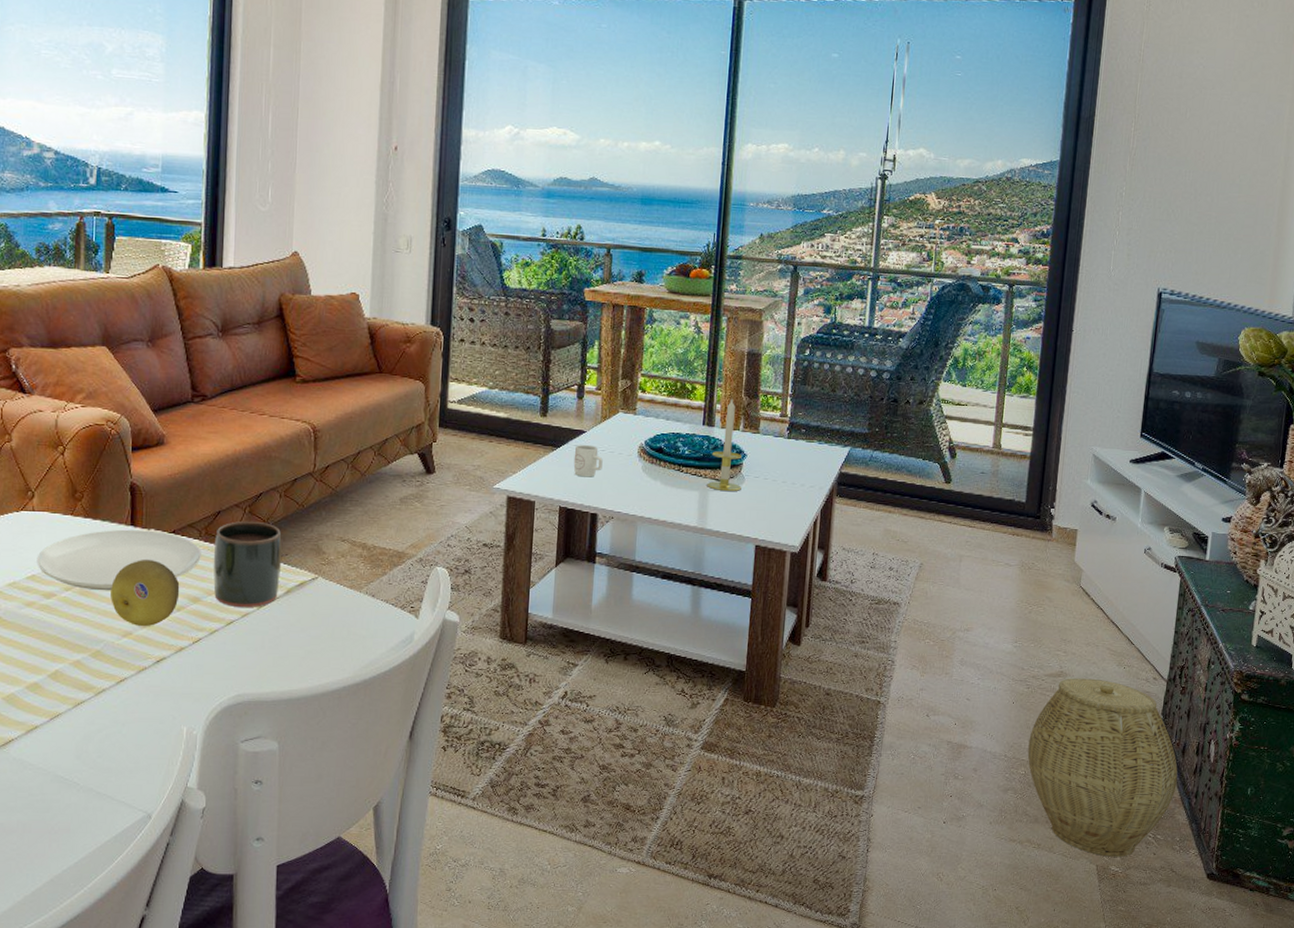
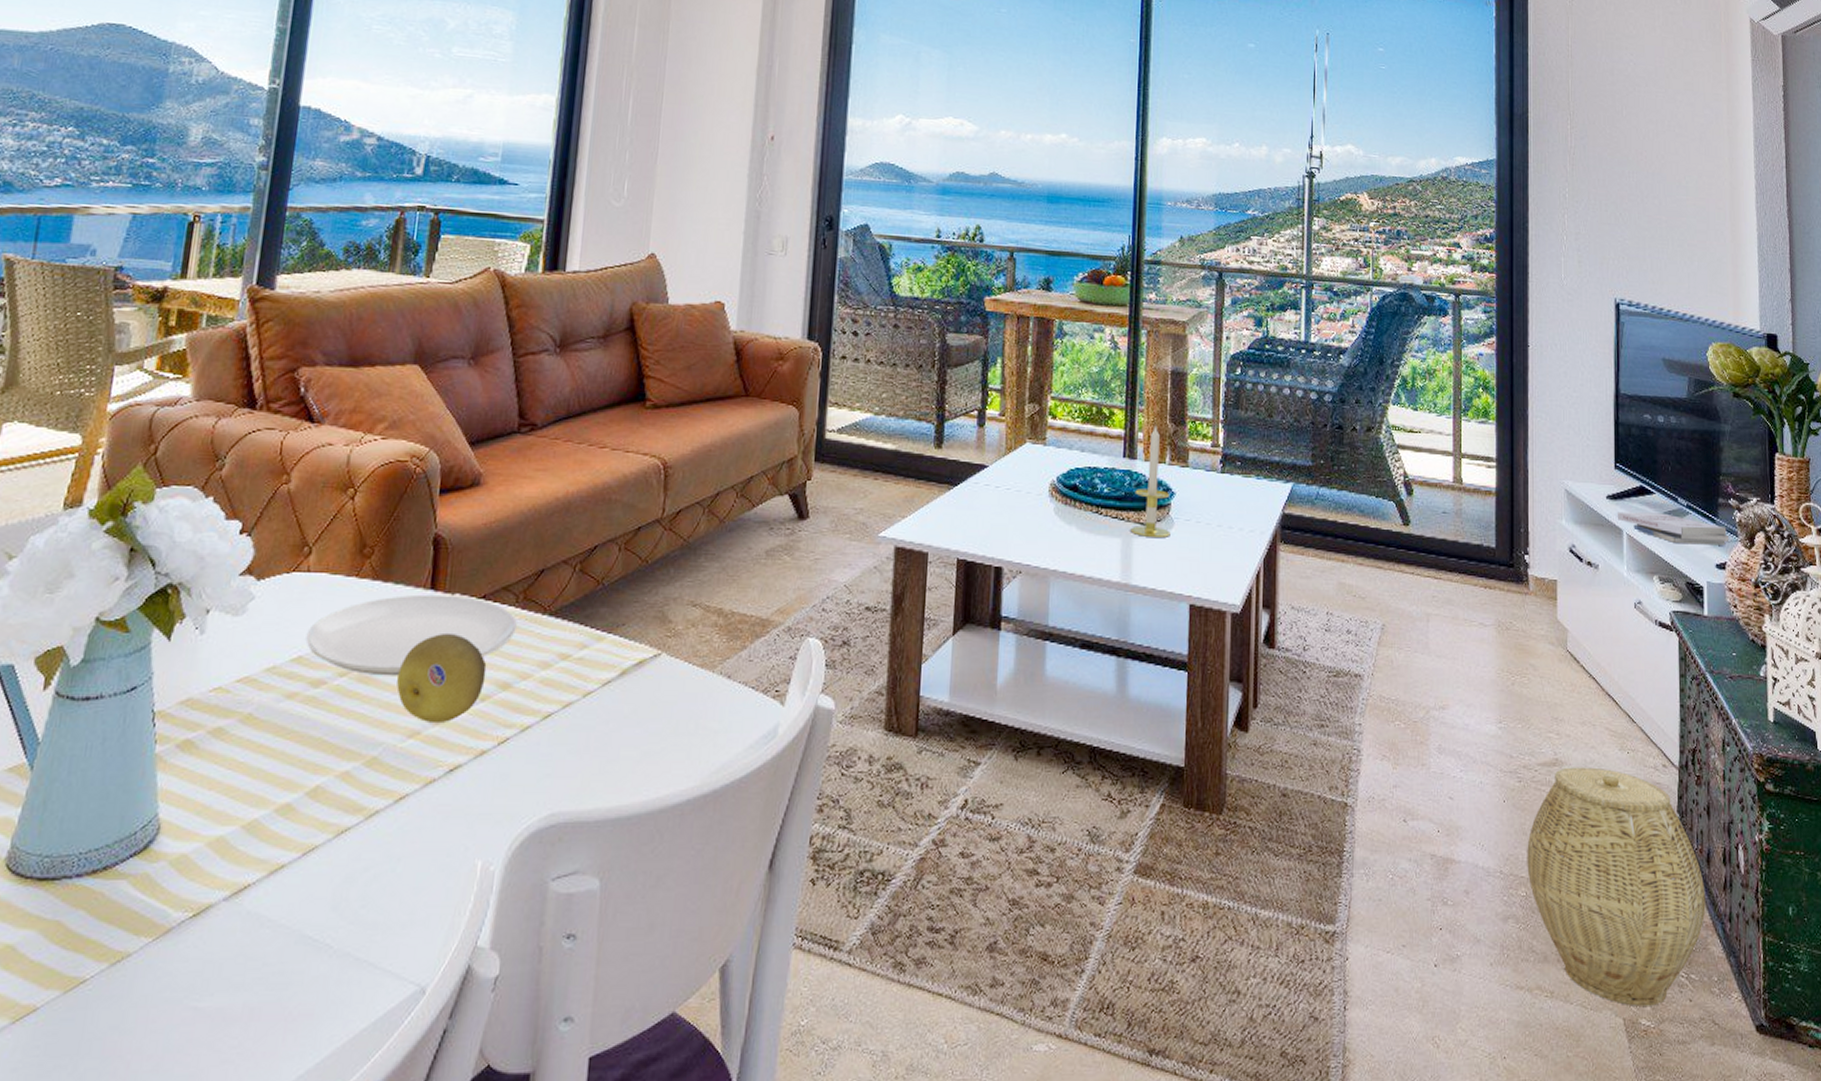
mug: present [213,521,282,607] -> none [529,581,619,694]
mug: present [573,445,603,477] -> none [973,482,1008,522]
books: none [1138,473,1238,503] -> present [1618,511,1729,546]

